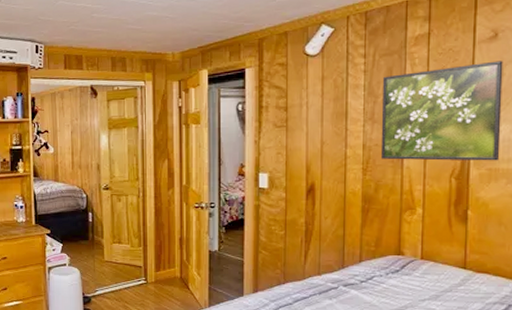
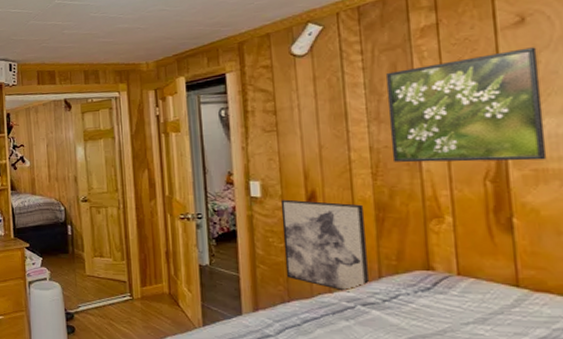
wall art: none [284,191,353,275] -> present [280,199,370,293]

